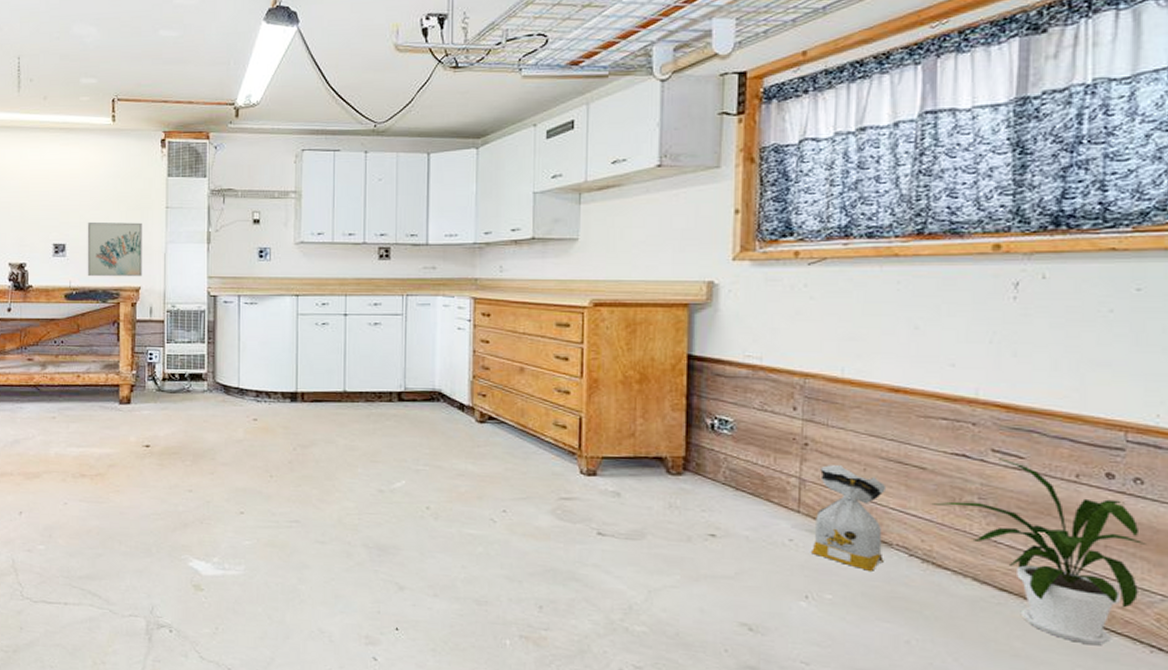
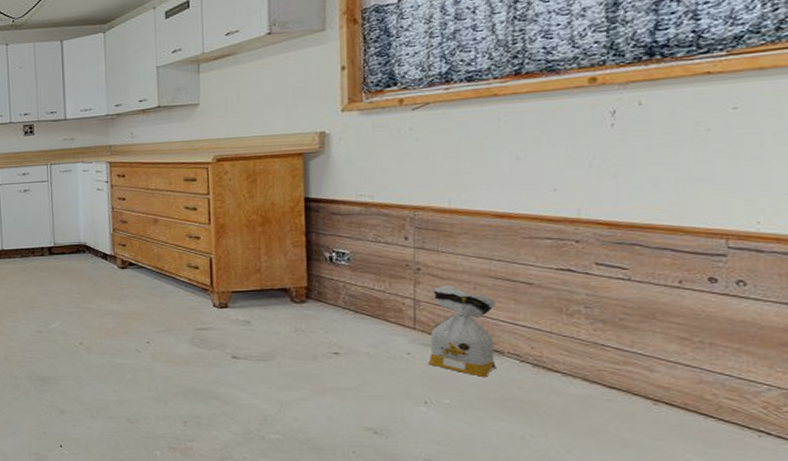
house plant: present [931,458,1146,646] -> none [539,270,750,433]

